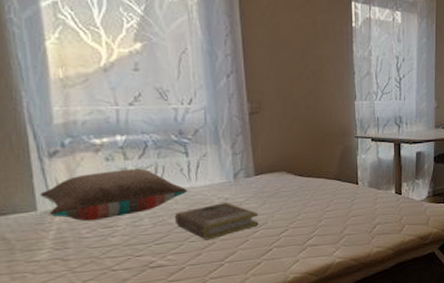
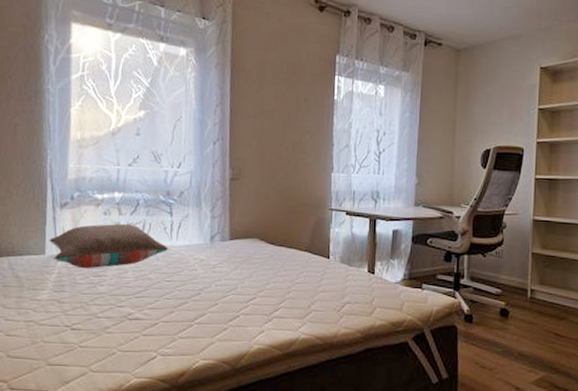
book: present [174,201,259,240] -> none [154,263,230,299]

